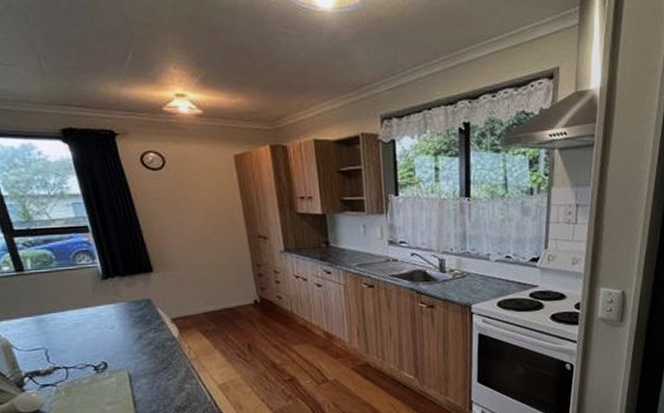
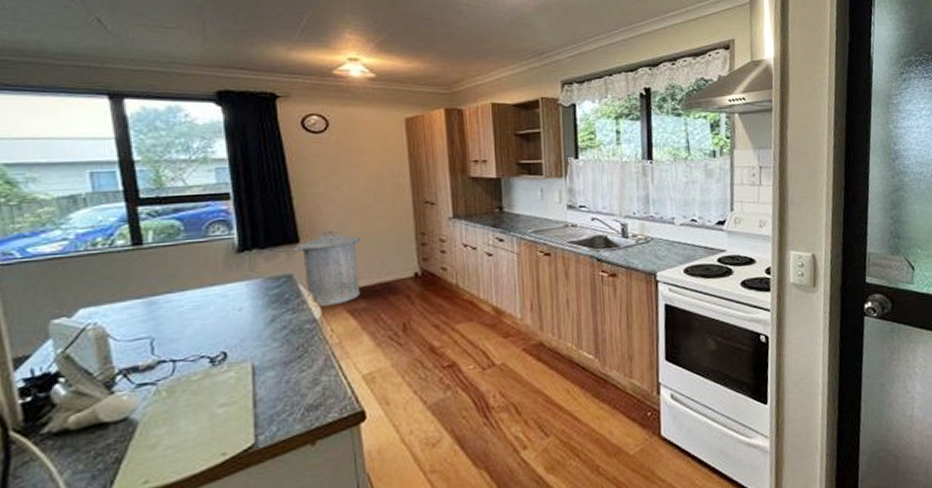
trash can: none [148,260,210,328] -> present [293,229,363,307]

